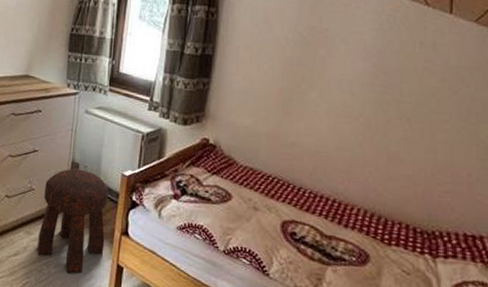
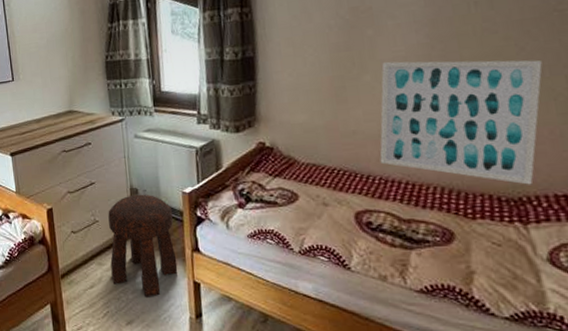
wall art: none [313,82,470,221] -> present [379,60,543,185]

